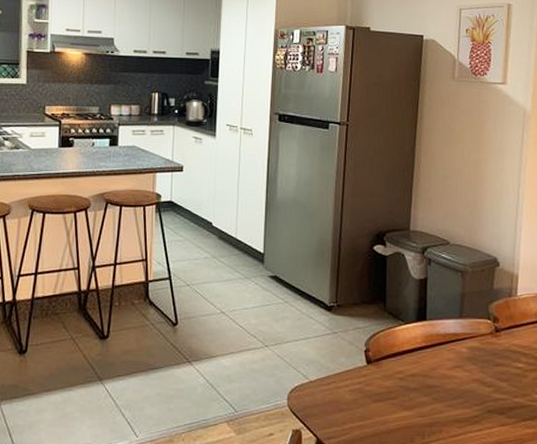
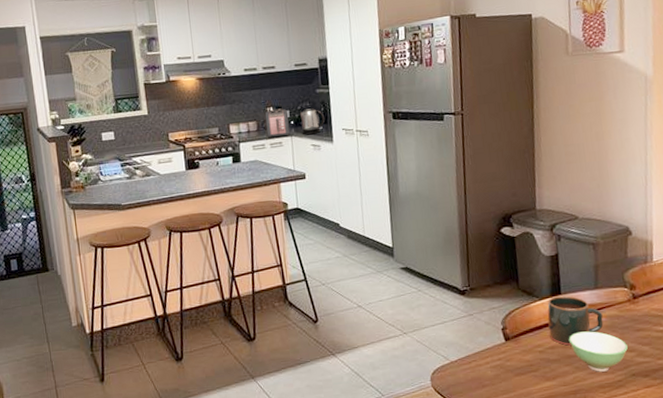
toaster: none [149,95,174,125] -> present [264,108,291,138]
mug: none [411,322,465,375] -> present [547,295,604,346]
bowl: none [429,361,486,405] -> present [568,331,628,372]

